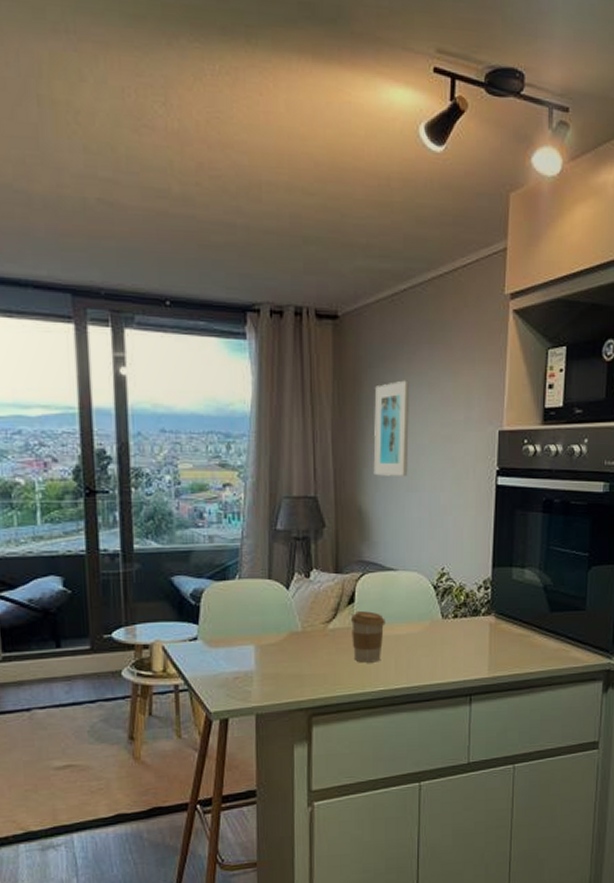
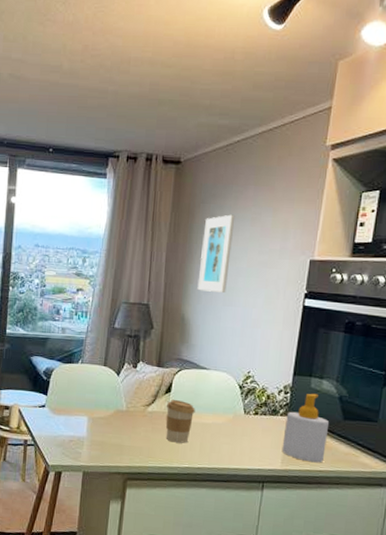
soap bottle: none [487,585,536,665] -> present [281,393,330,463]

